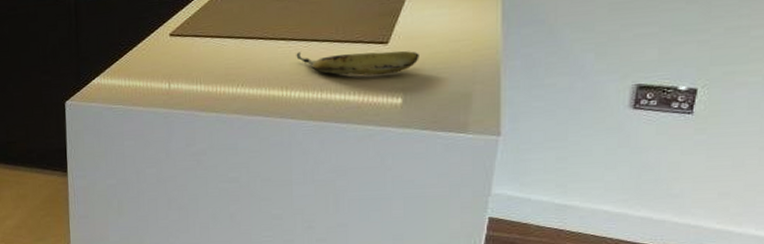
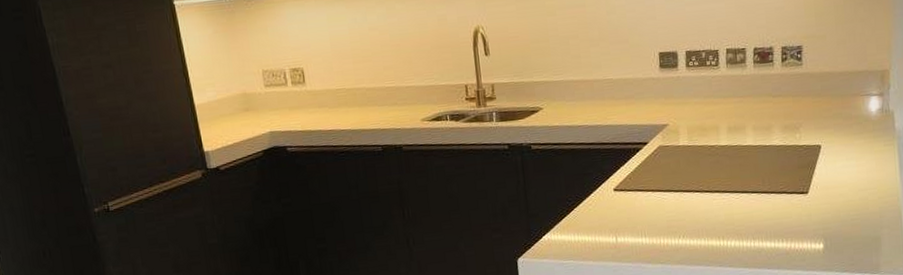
fruit: present [296,50,419,76] -> none [729,200,835,224]

